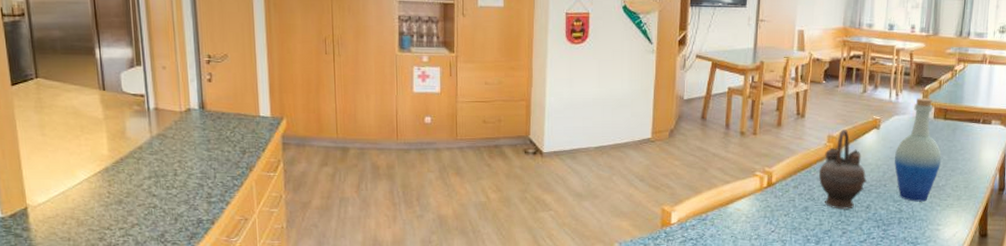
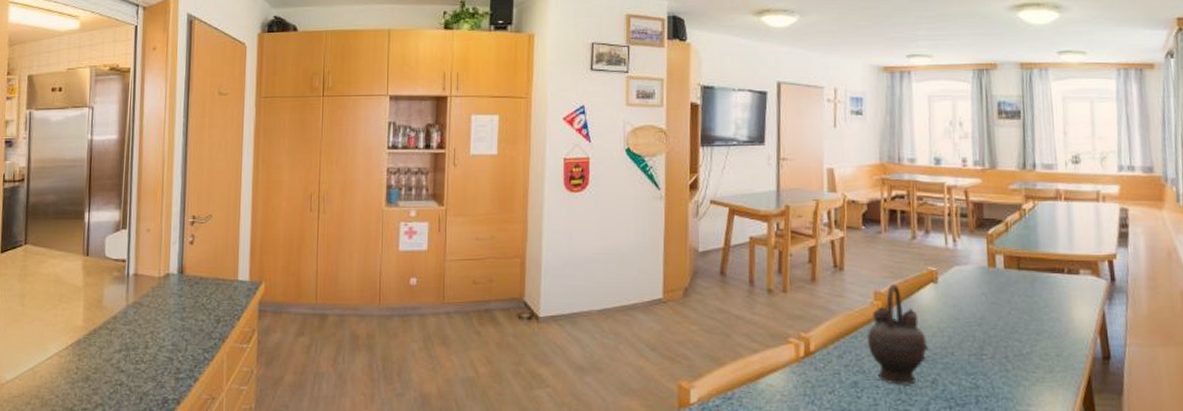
bottle: present [894,98,941,202] -> none [960,244,1021,375]

